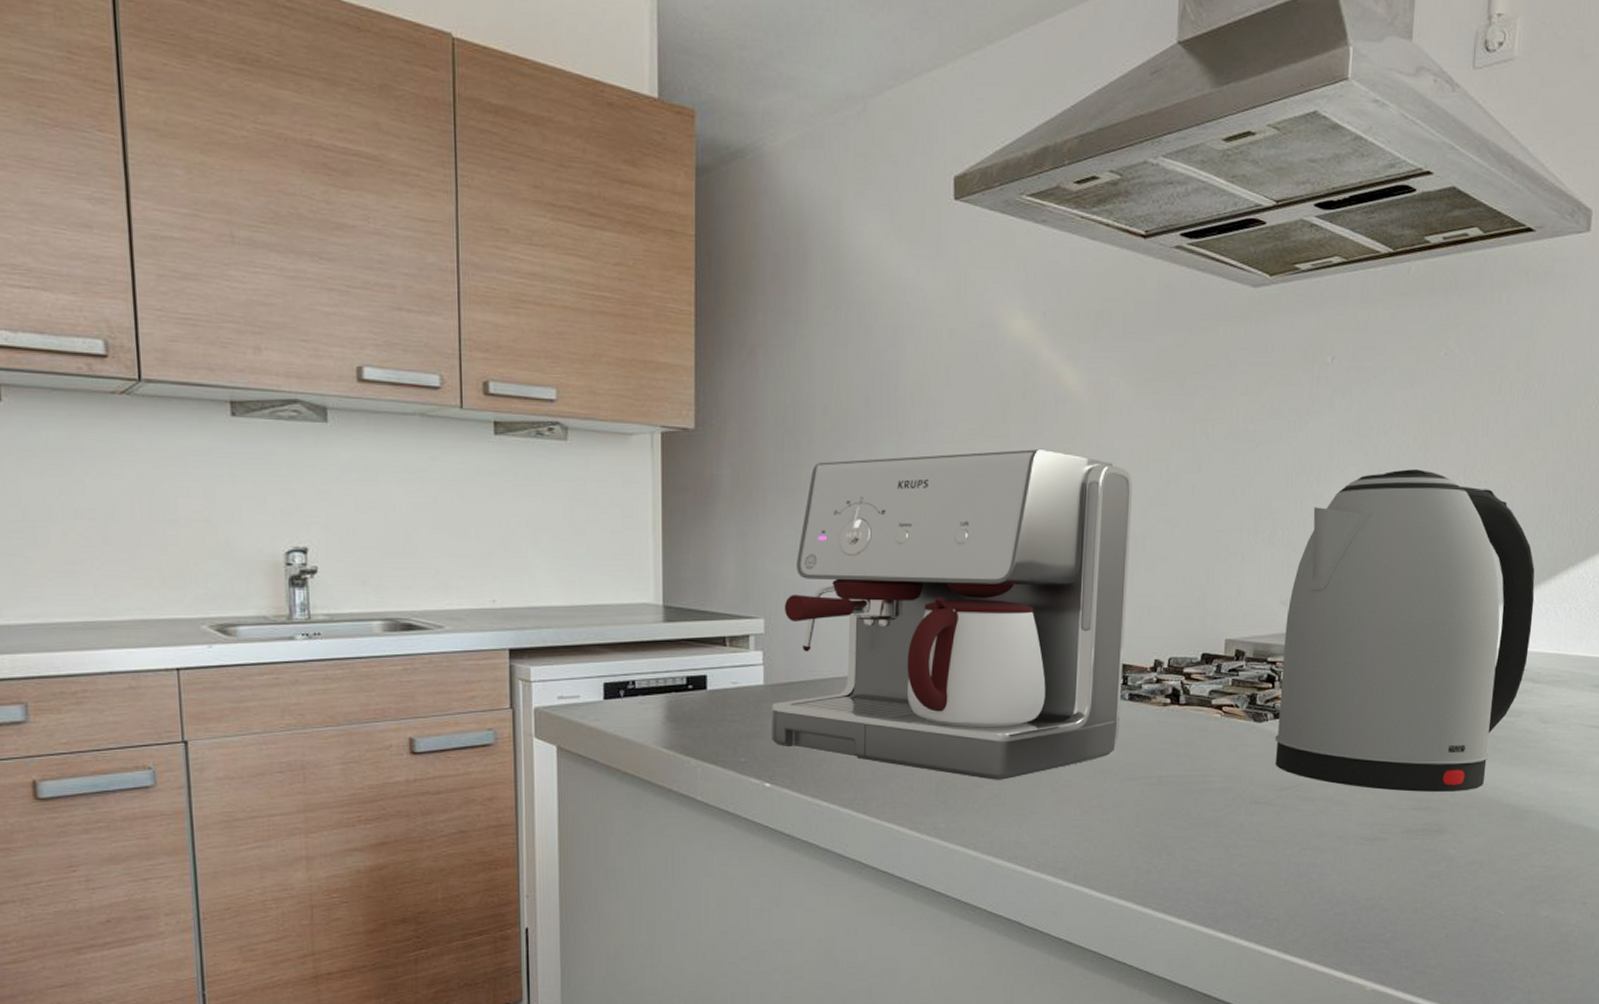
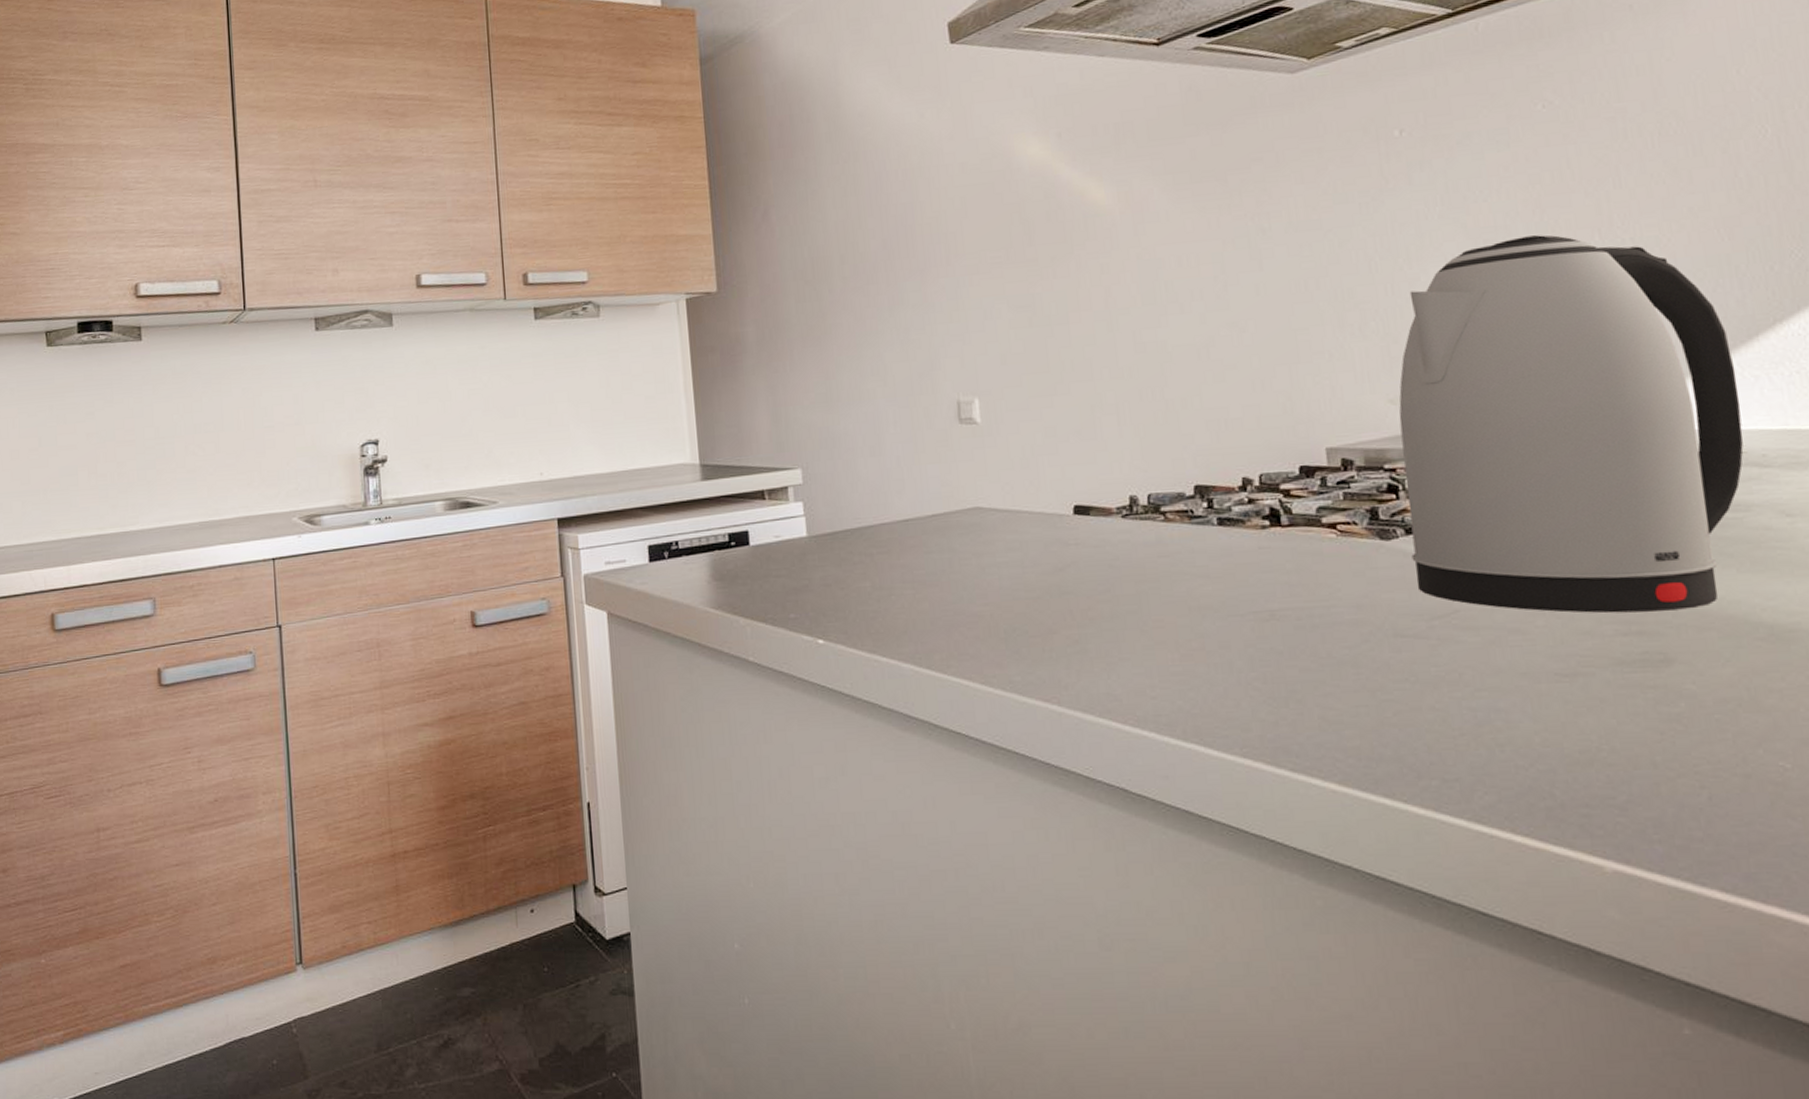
coffee maker: present [772,449,1132,780] -> none [817,268,1213,625]

